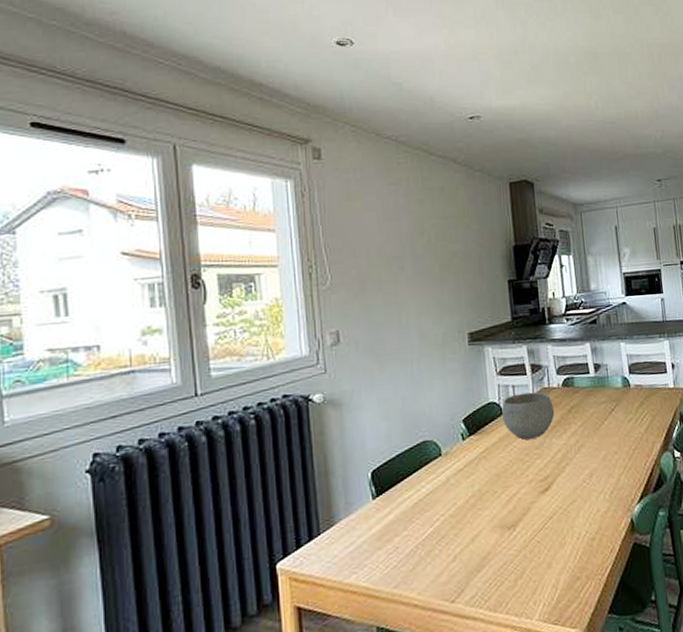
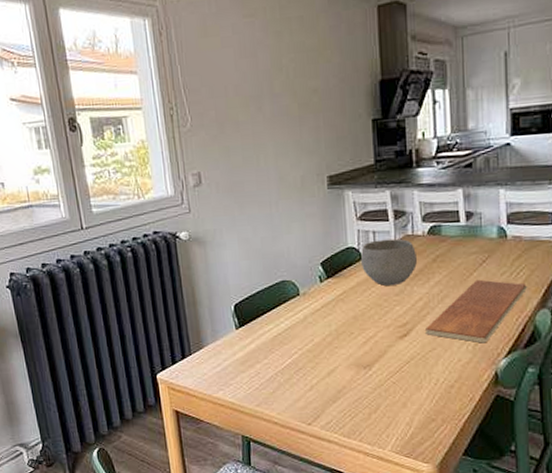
chopping board: none [565,427,652,491] -> present [426,279,528,344]

